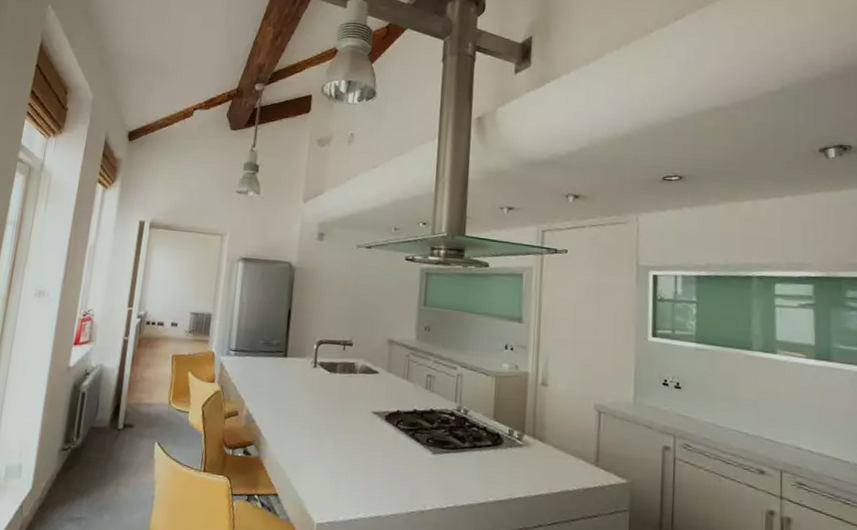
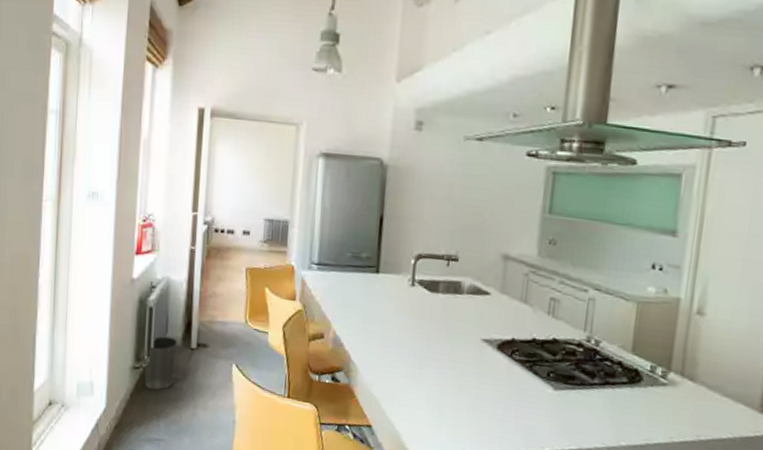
waste basket: none [71,418,107,470] -> present [144,336,178,390]

